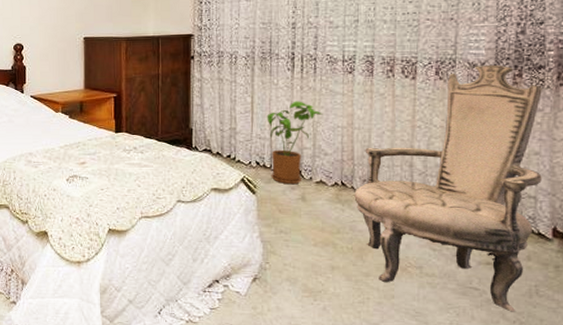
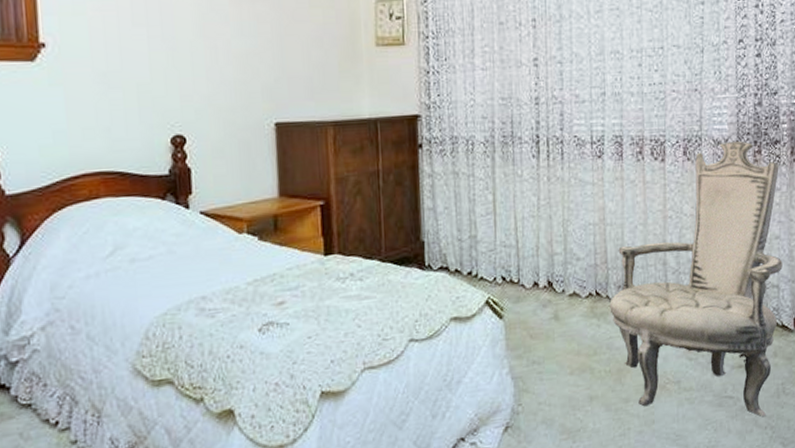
house plant: present [267,101,323,185] -> none [511,195,573,302]

